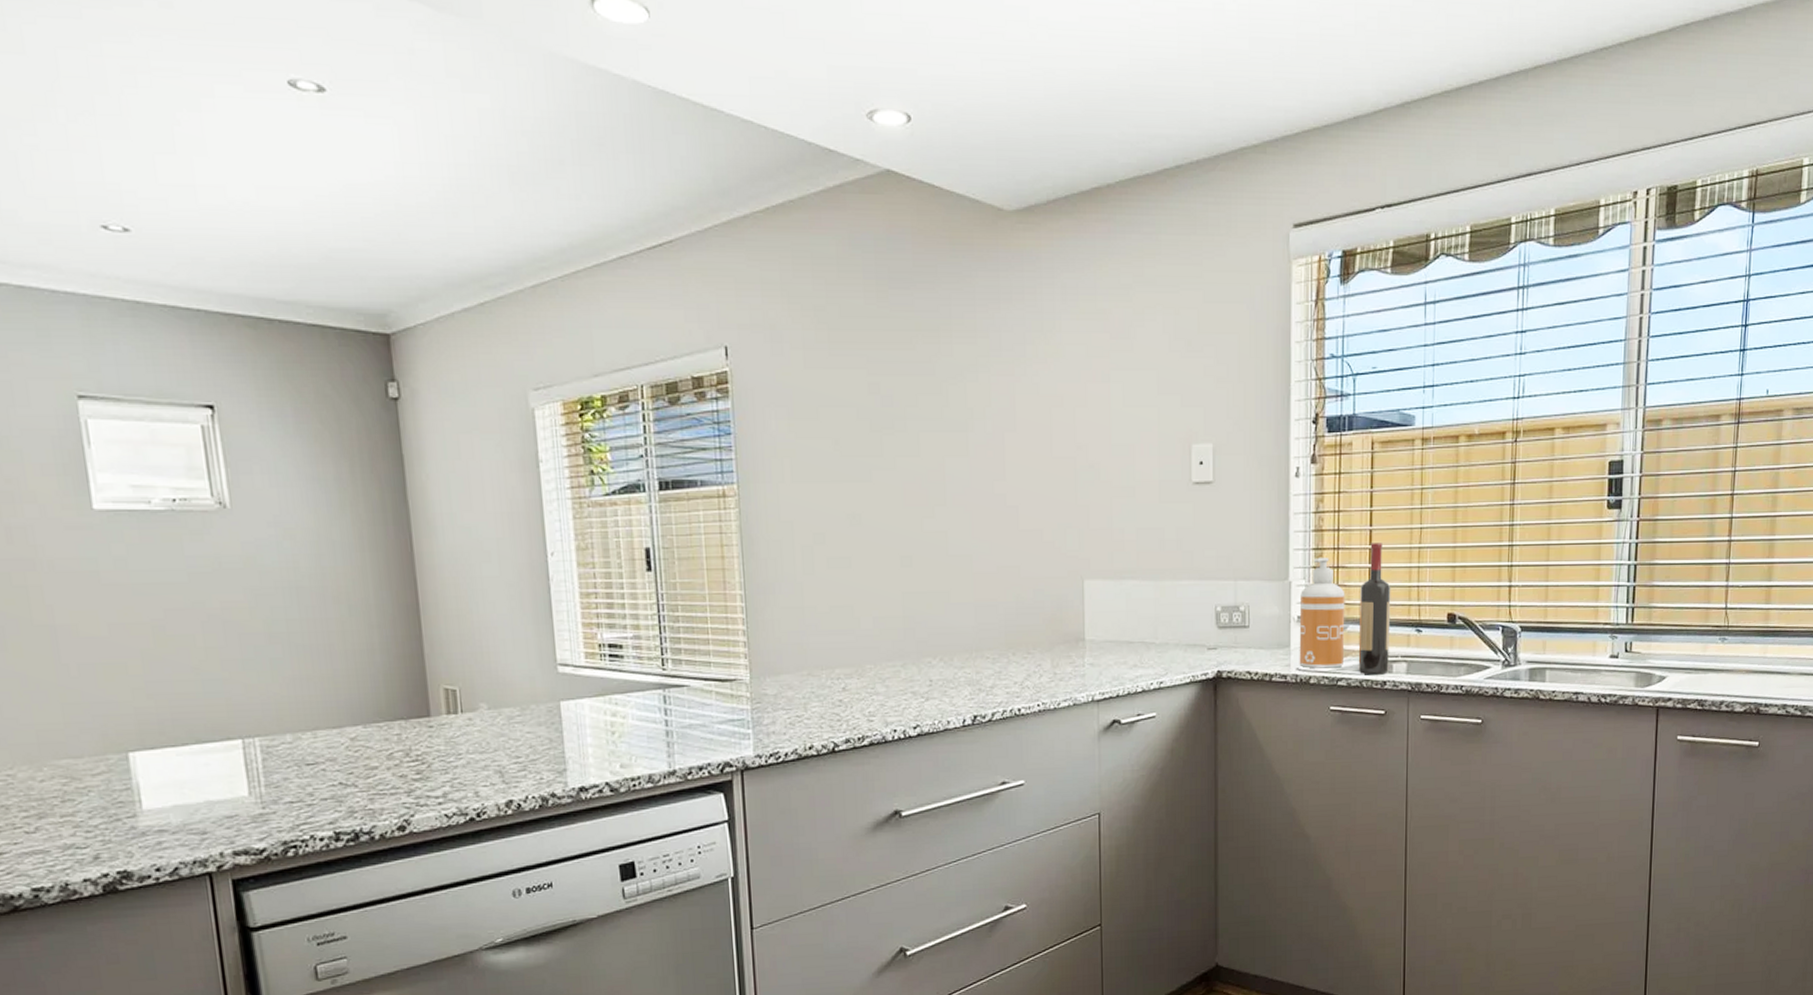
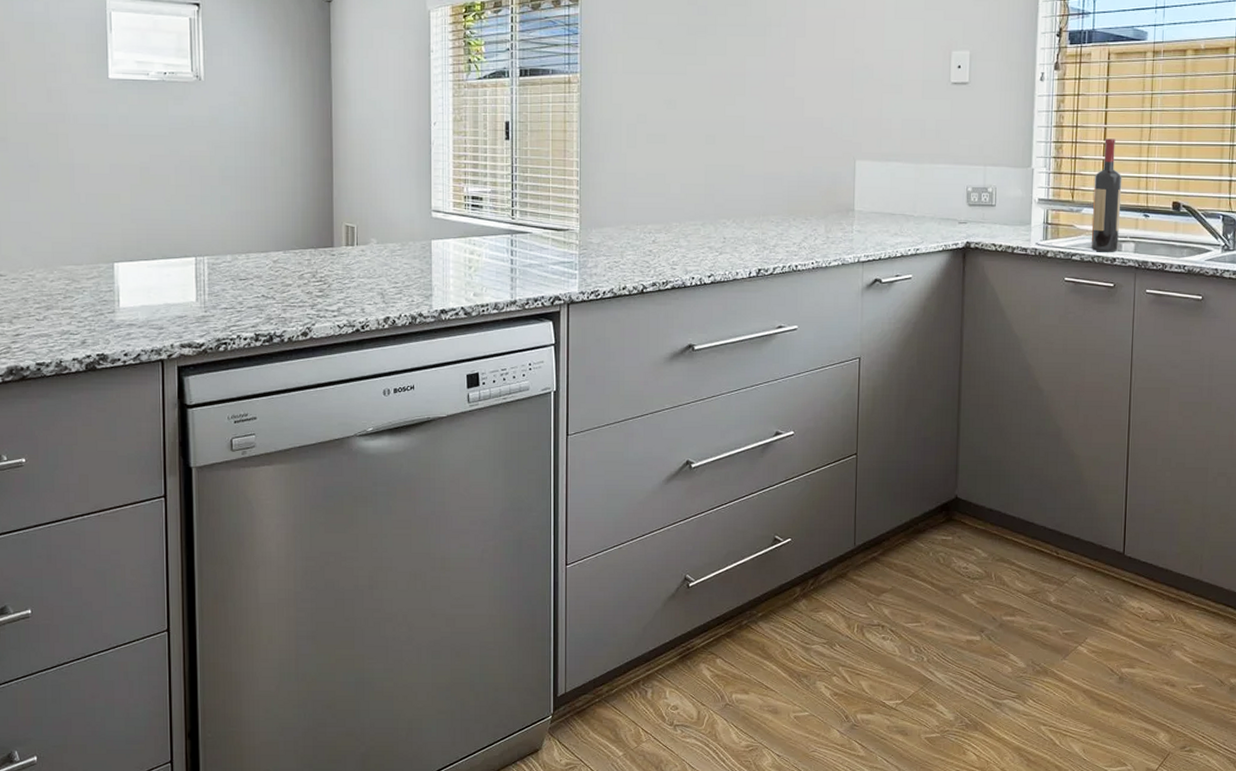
soap dispenser: present [1299,558,1345,669] -> none [1038,150,1081,245]

